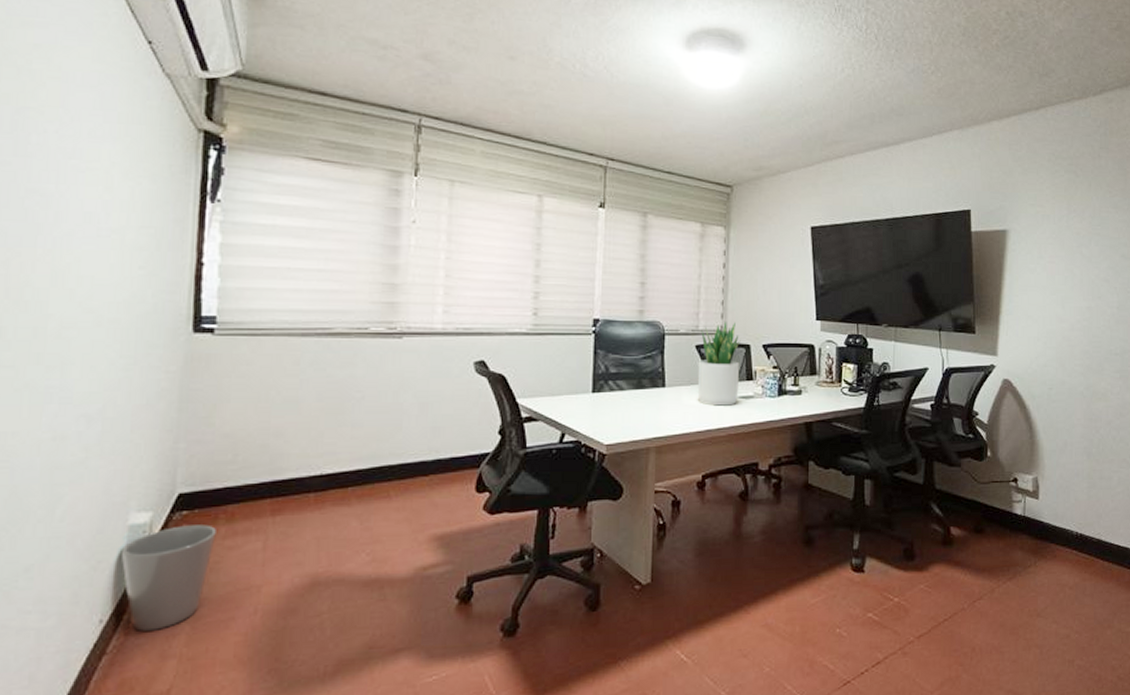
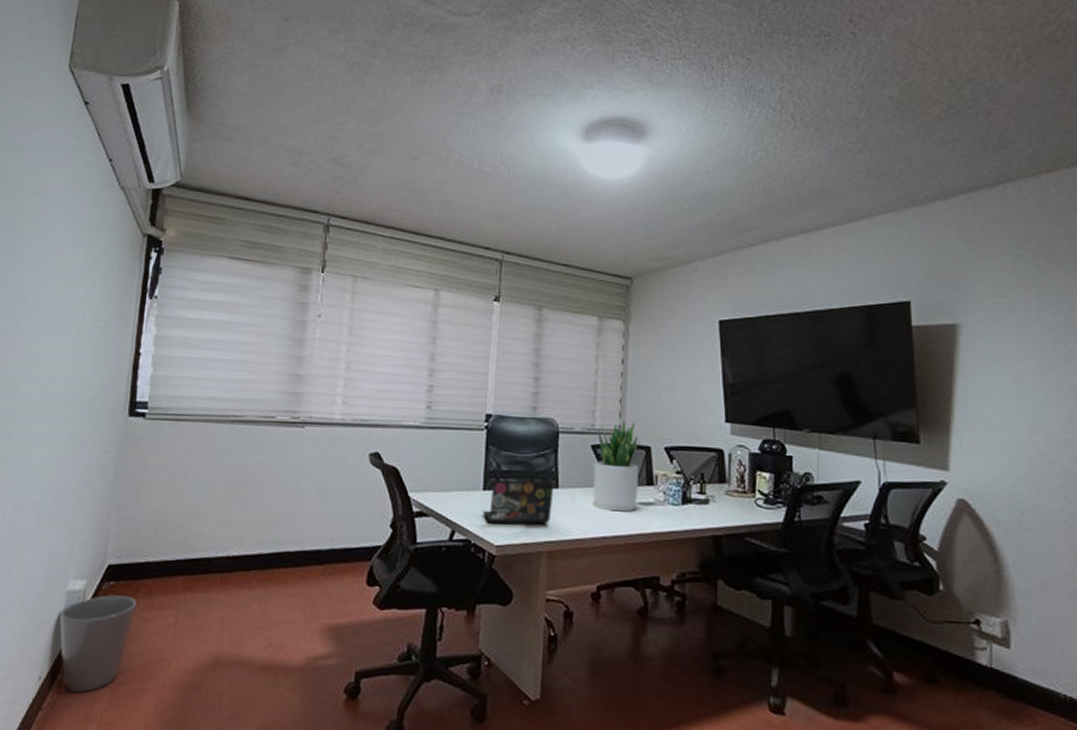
laptop: none [593,382,661,424] -> present [483,480,554,525]

